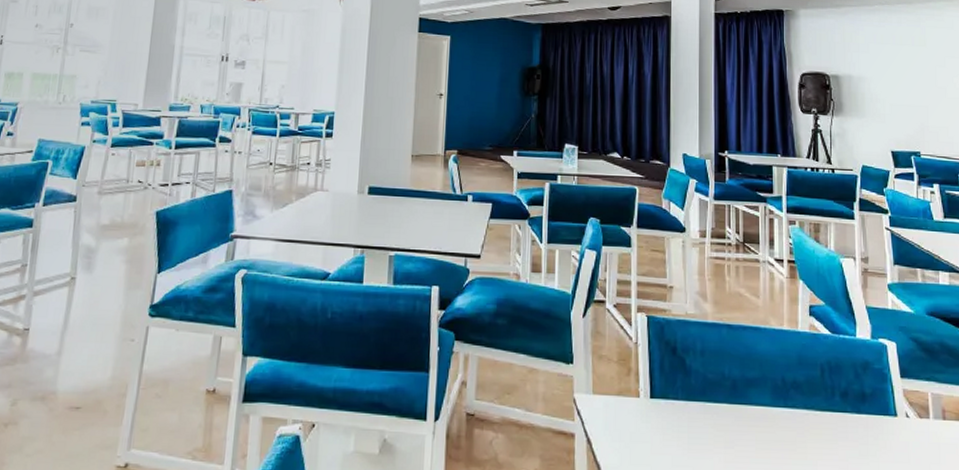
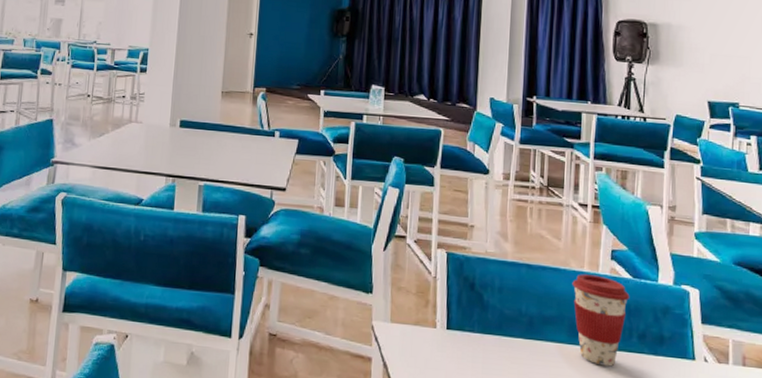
coffee cup: none [773,332,830,428] -> present [572,274,630,367]

